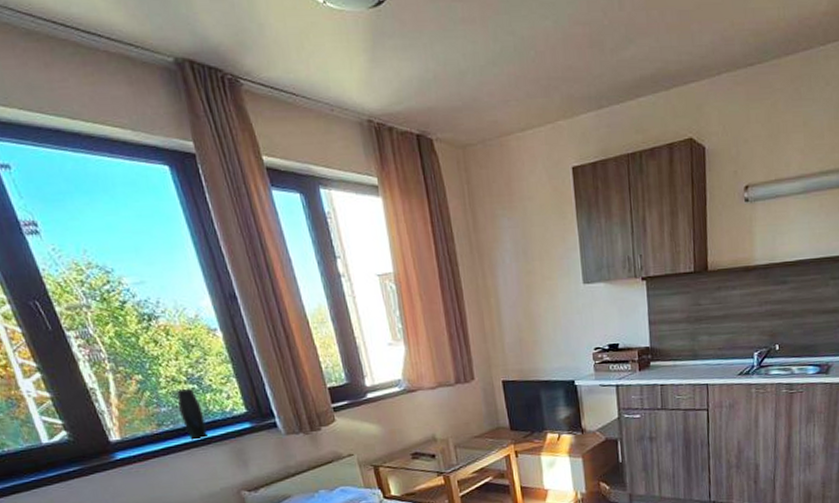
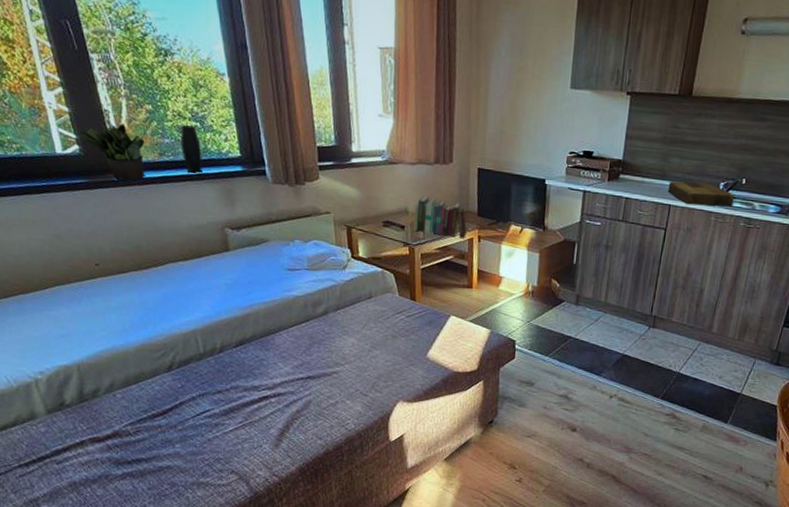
potted plant: none [63,398,145,461] -> present [78,119,146,182]
books: none [442,419,502,459] -> present [413,196,467,238]
cutting board: none [701,355,771,381] -> present [667,181,735,207]

